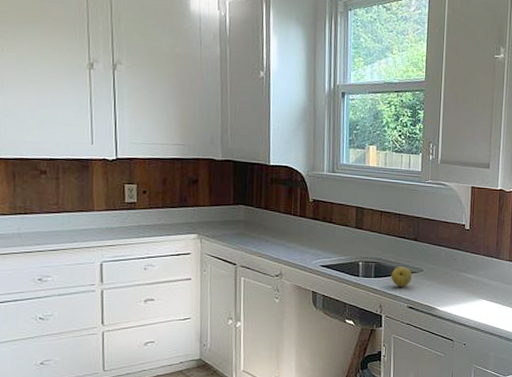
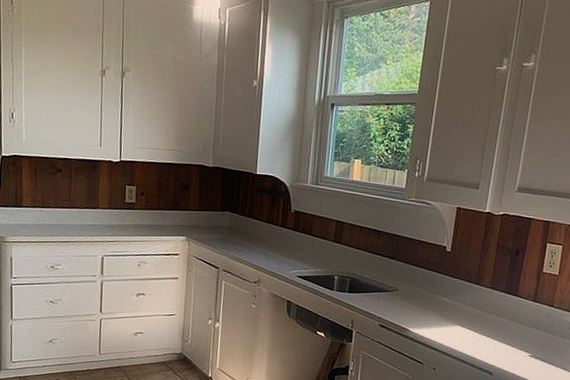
fruit: present [391,266,413,287] -> none [365,283,387,305]

